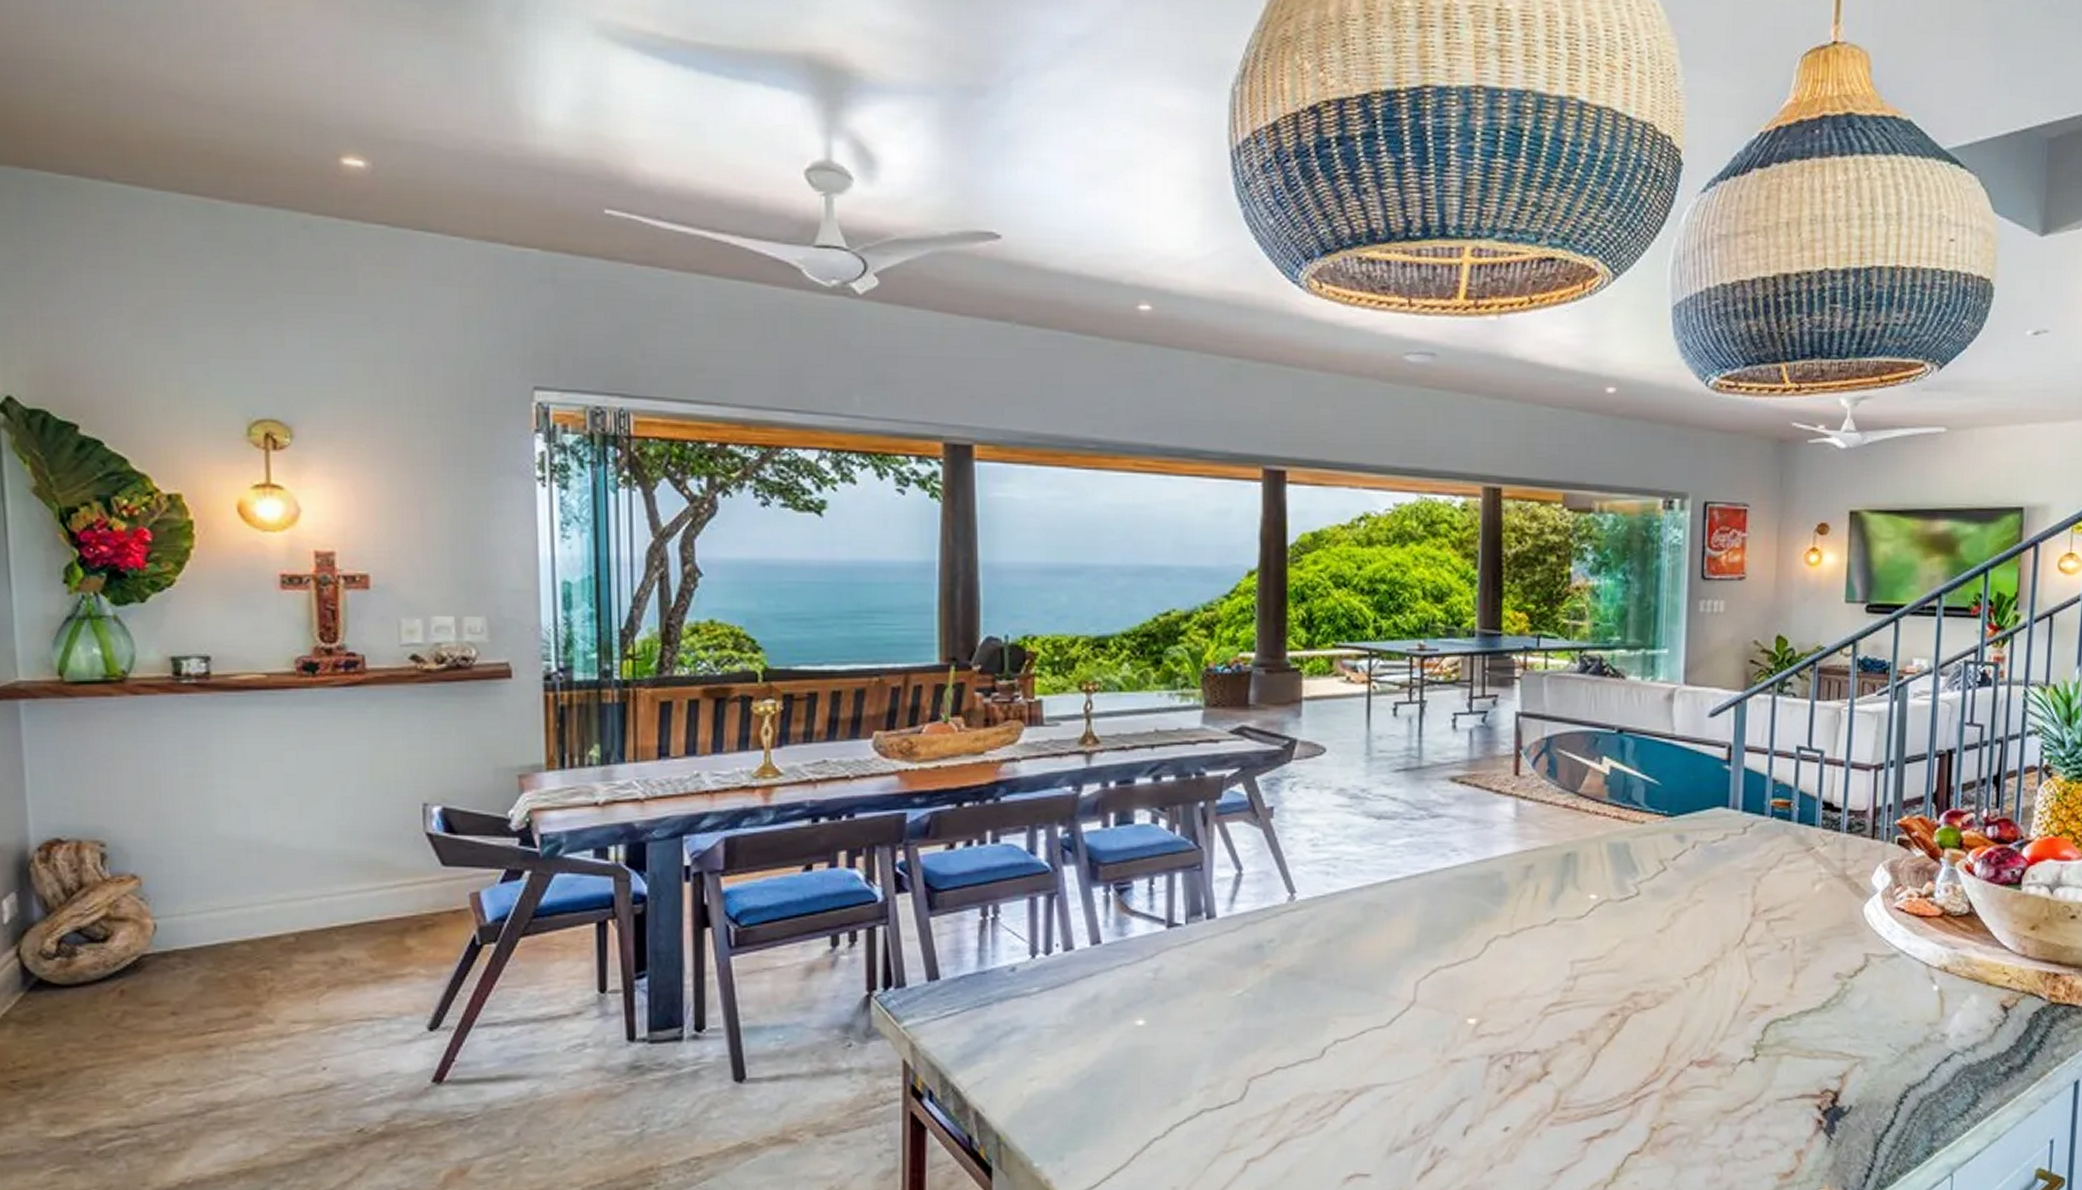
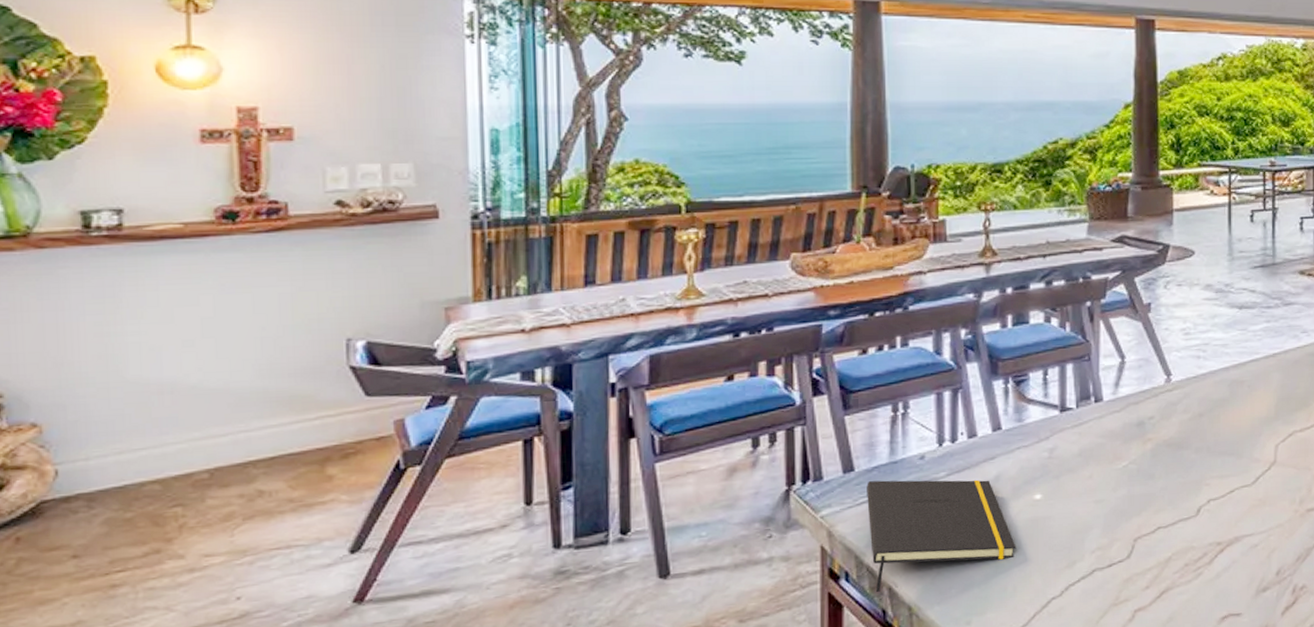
notepad: none [953,992,1116,1115] -> present [867,479,1017,592]

